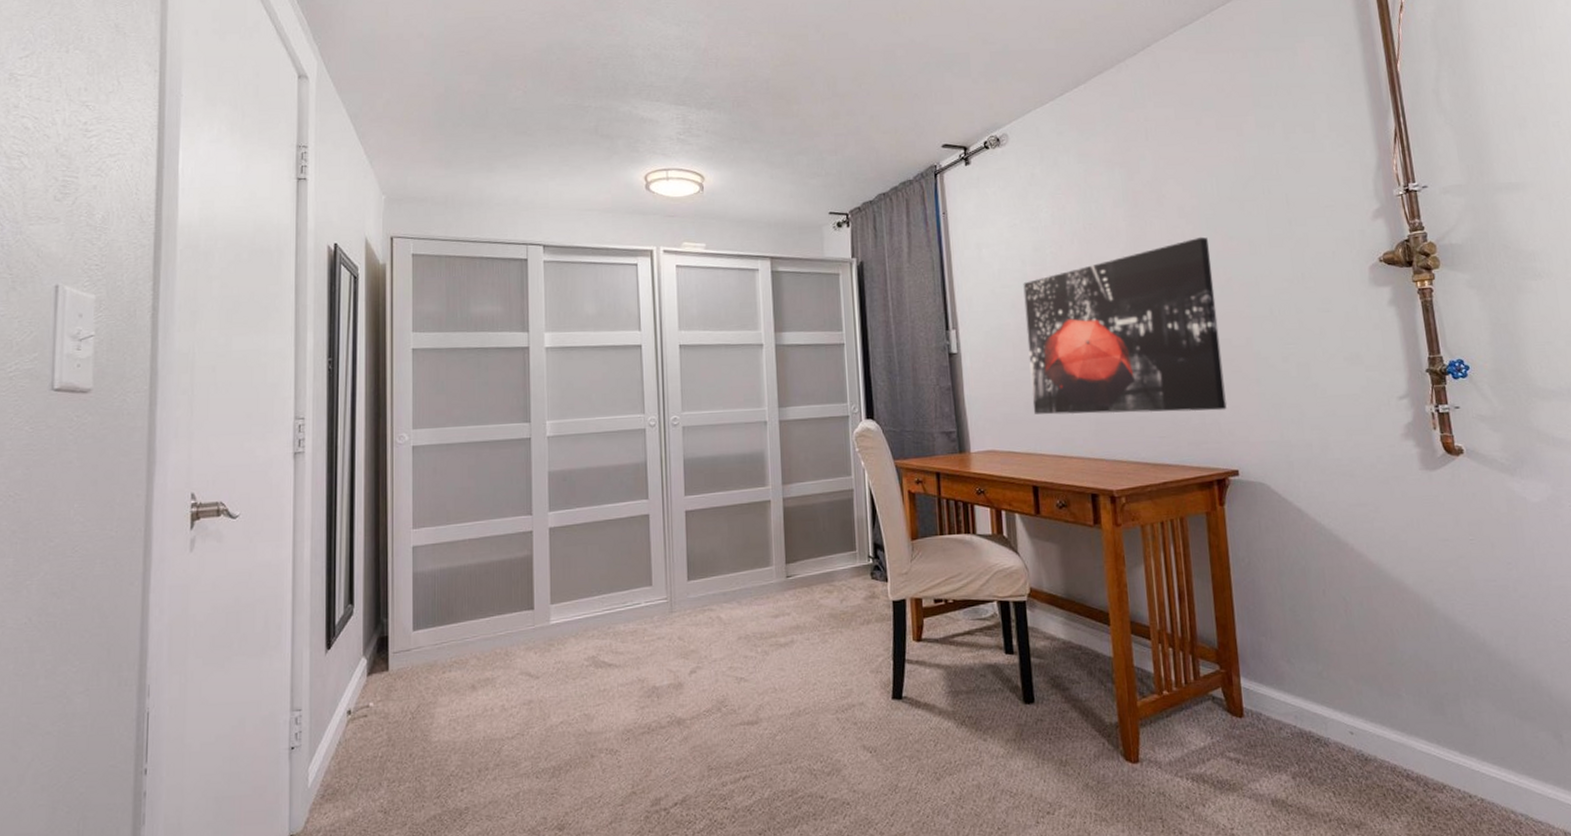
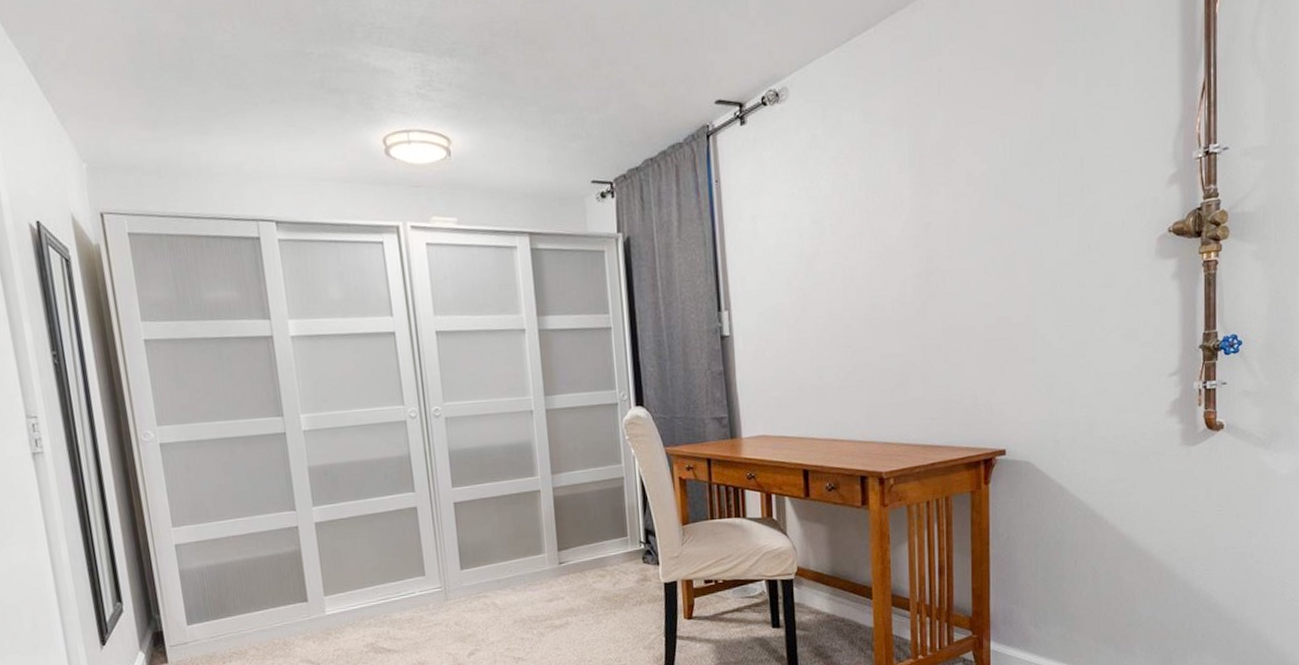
wall art: present [1023,236,1227,415] -> none [800,206,1000,398]

